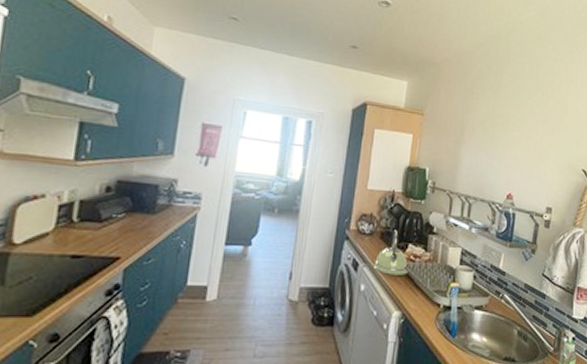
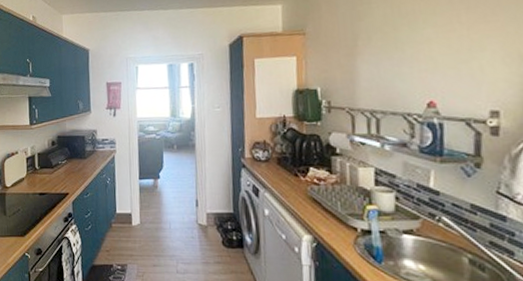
kettle: present [373,230,409,277] -> none [274,154,314,201]

